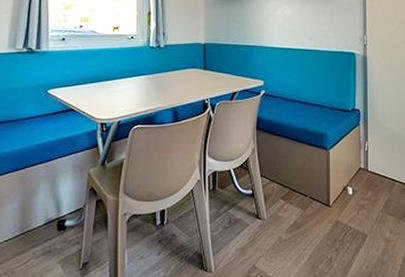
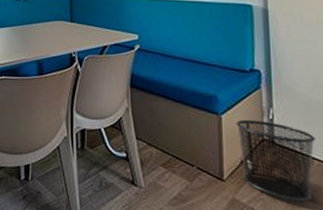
waste bin: none [340,152,397,217] -> present [235,119,315,202]

